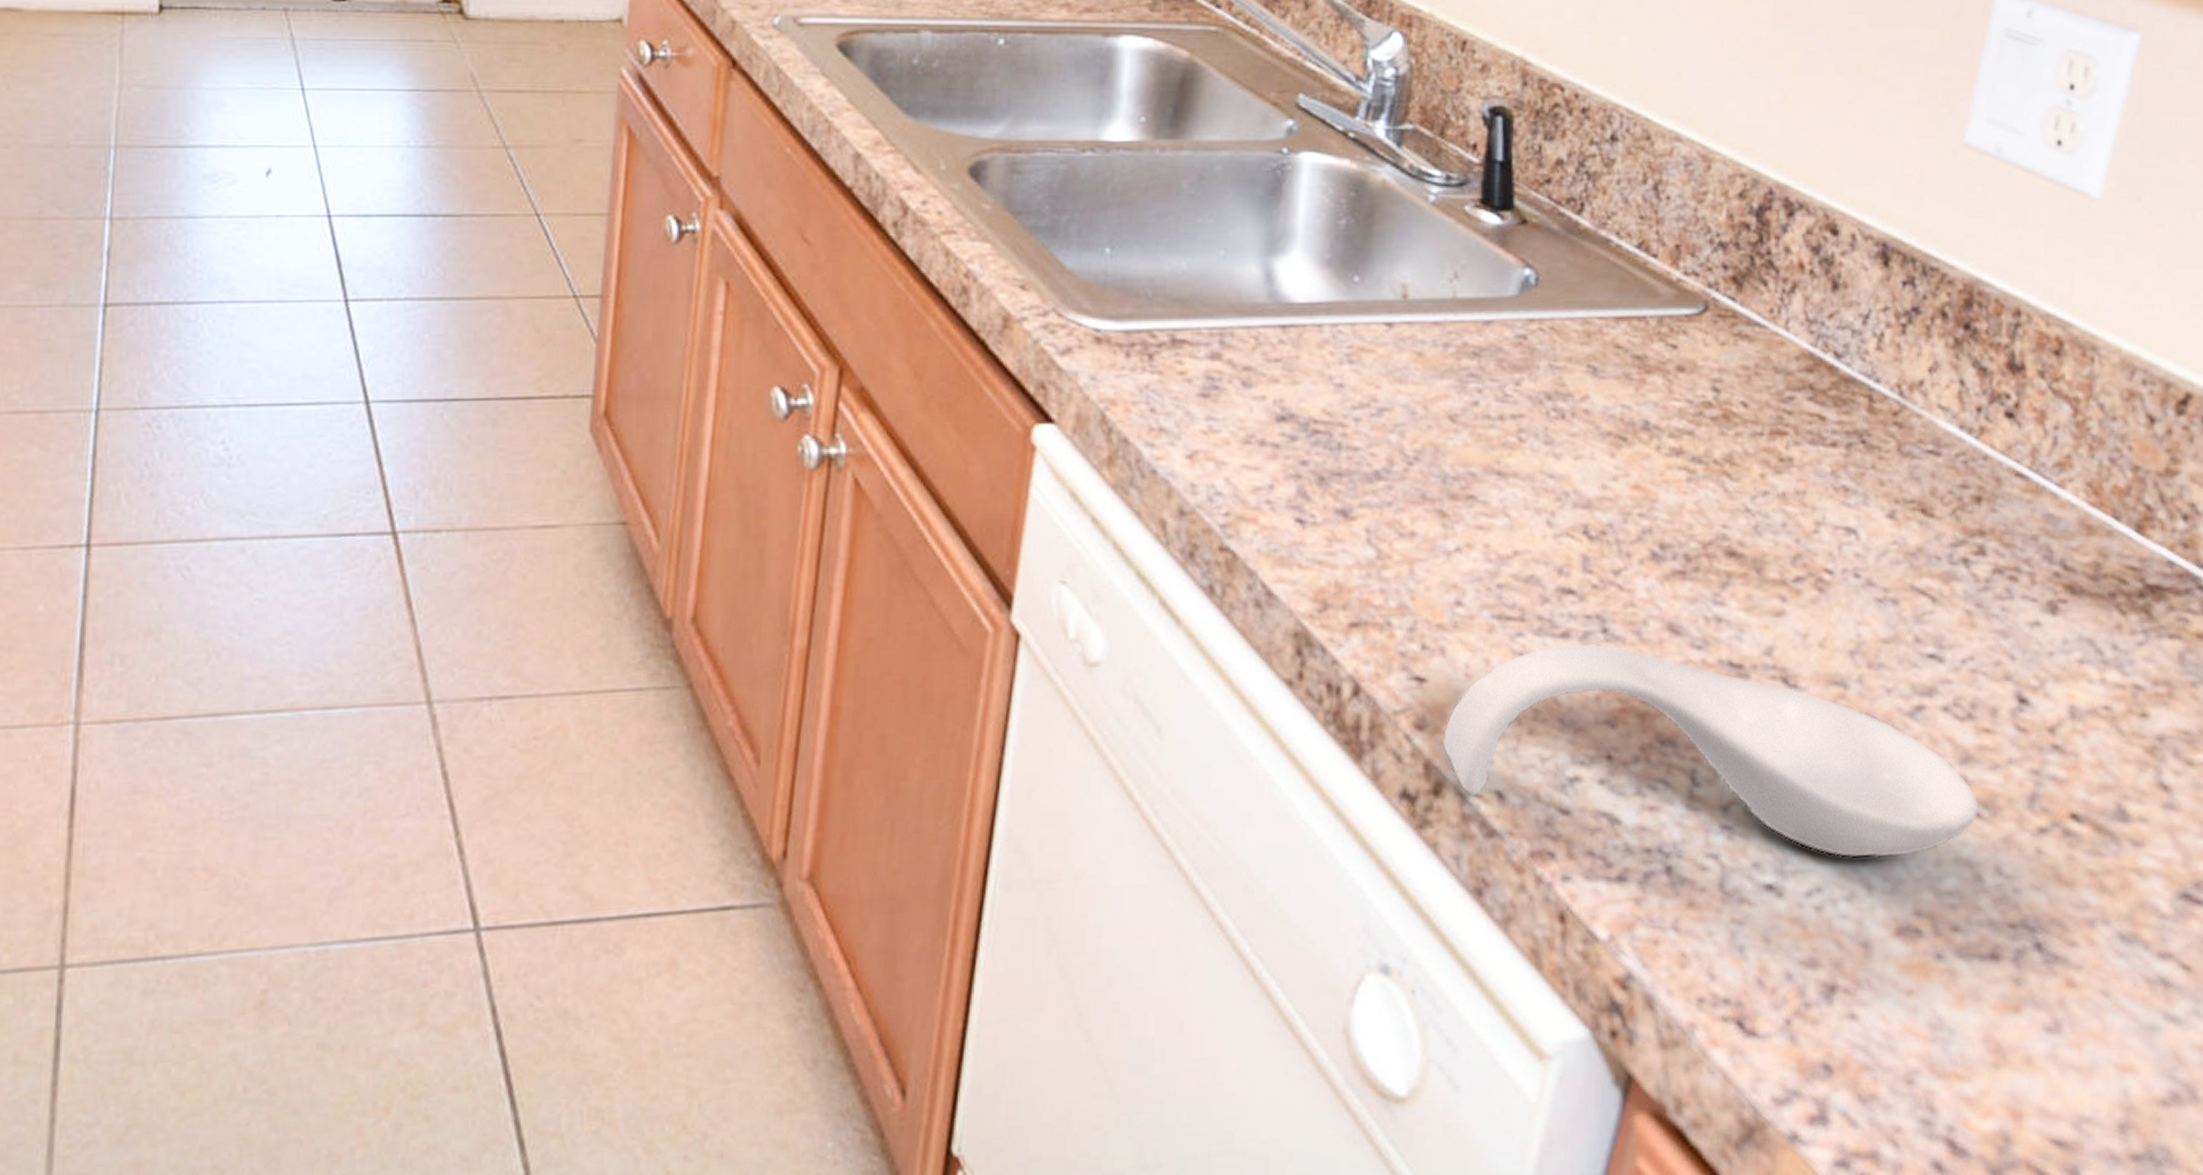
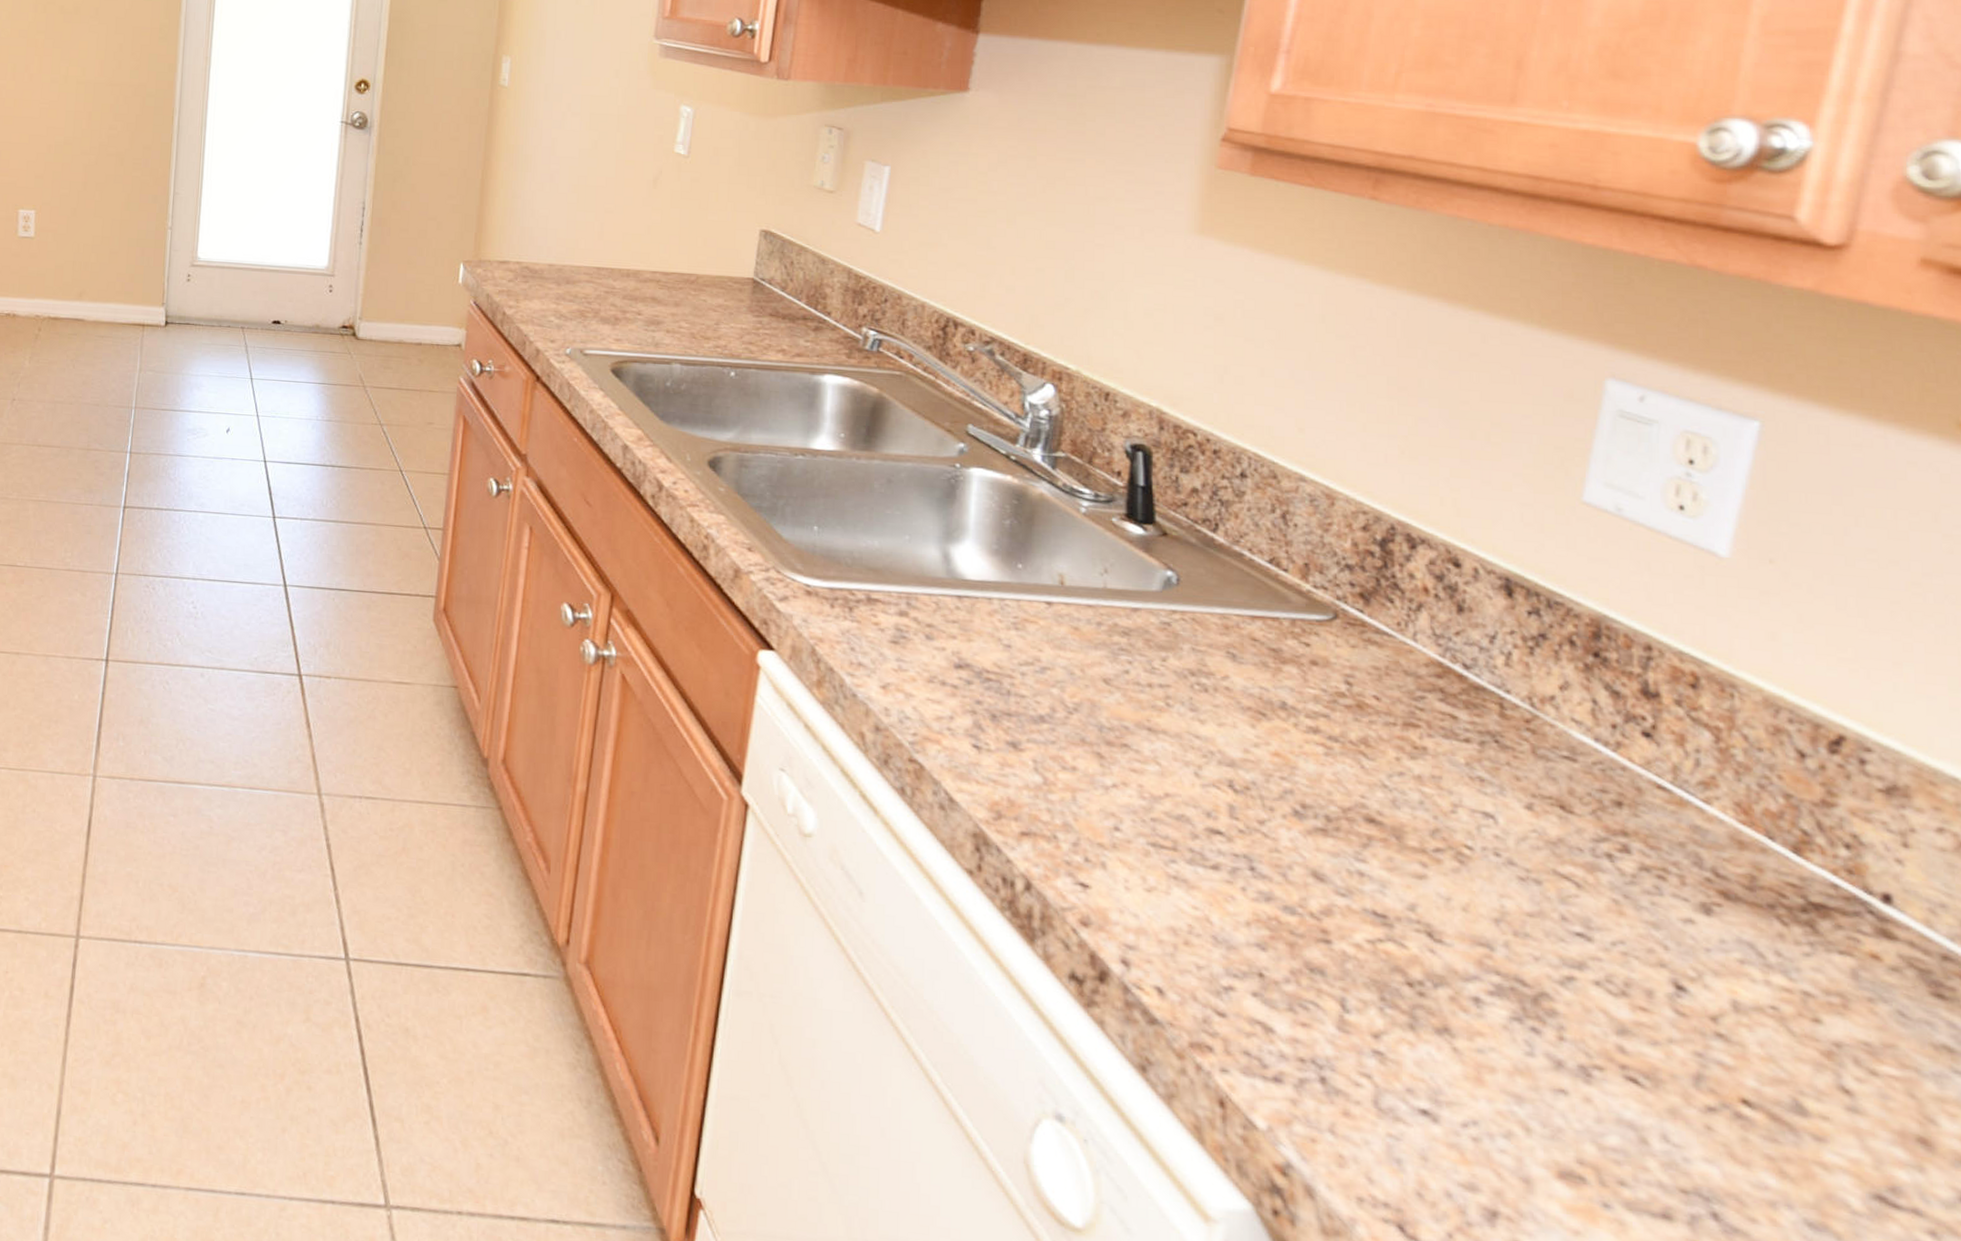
spoon rest: present [1441,642,1980,859] -> none [1105,874,1640,1109]

